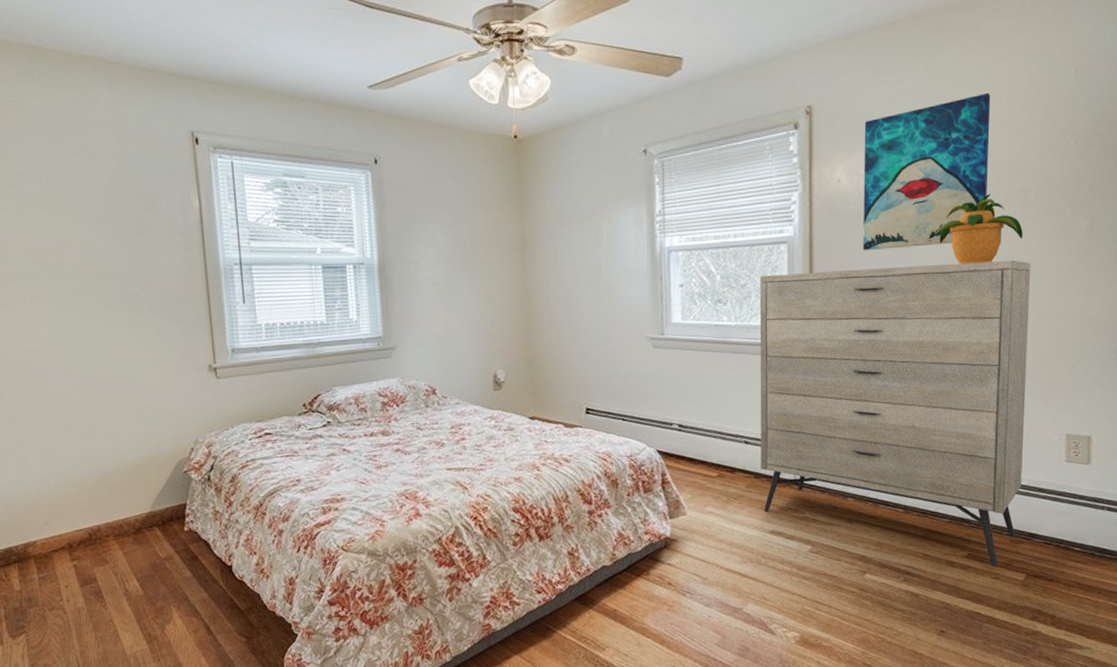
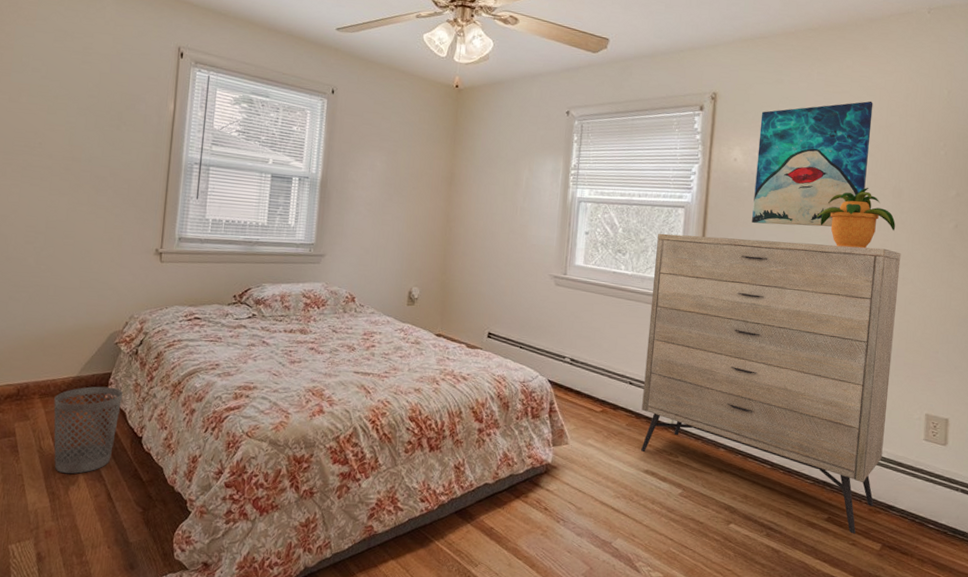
wastebasket: none [130,518,204,614] -> present [54,386,124,474]

